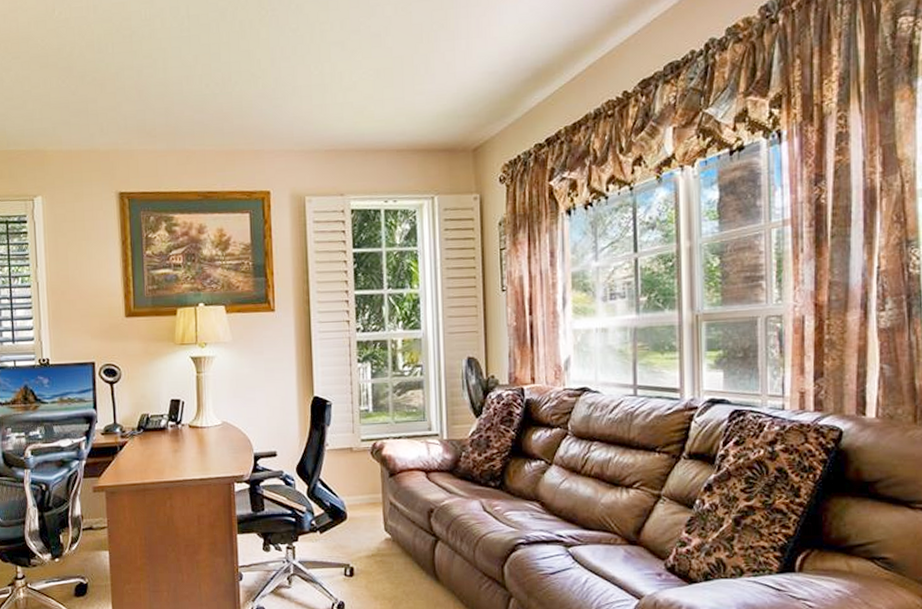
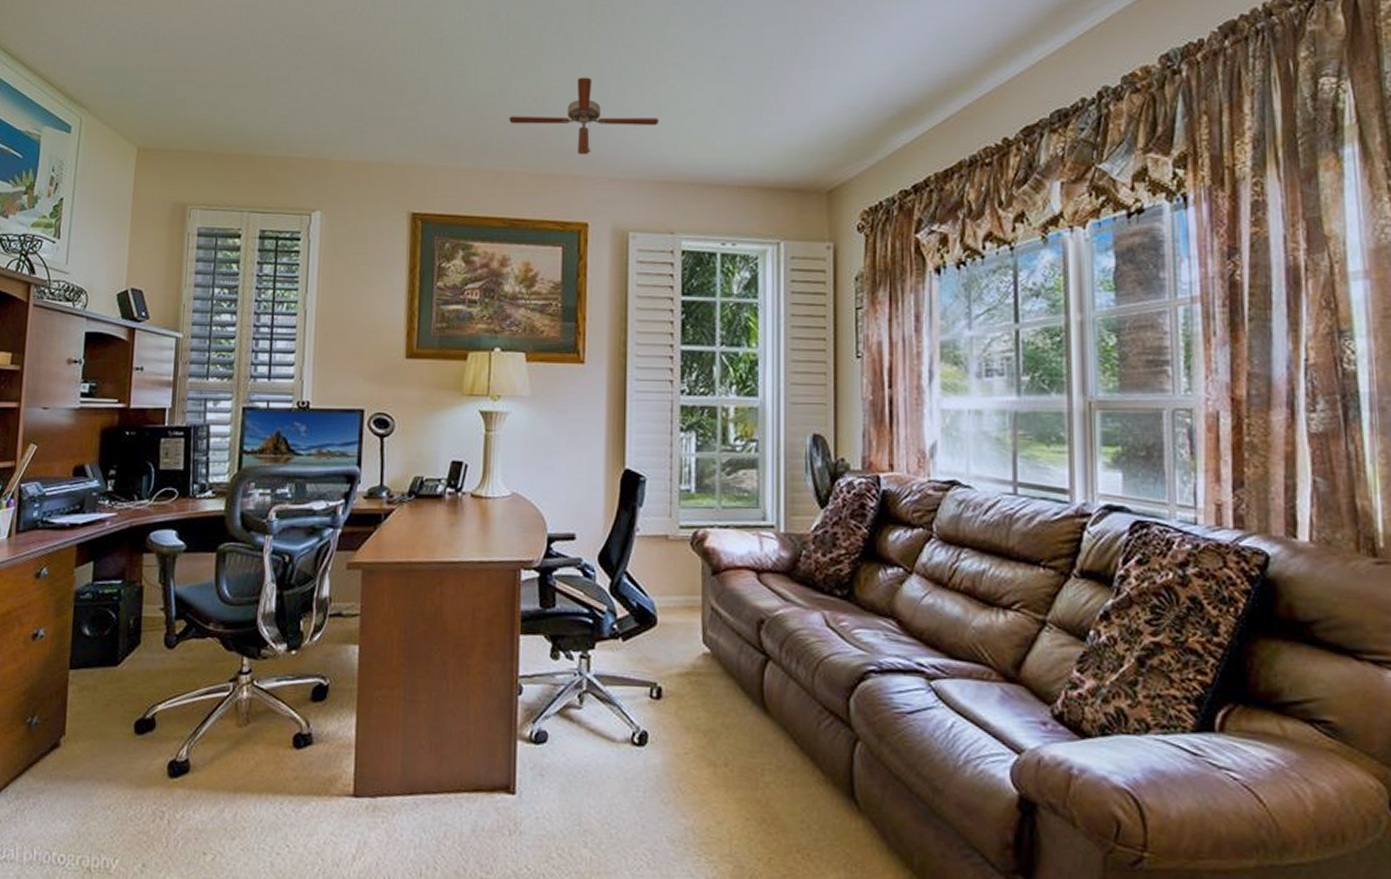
ceiling fan: none [196,61,326,132] -> present [509,77,660,155]

